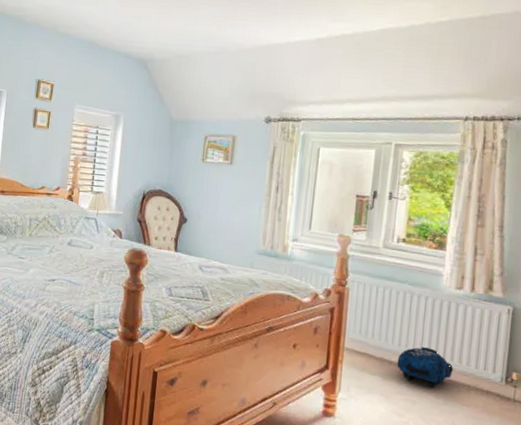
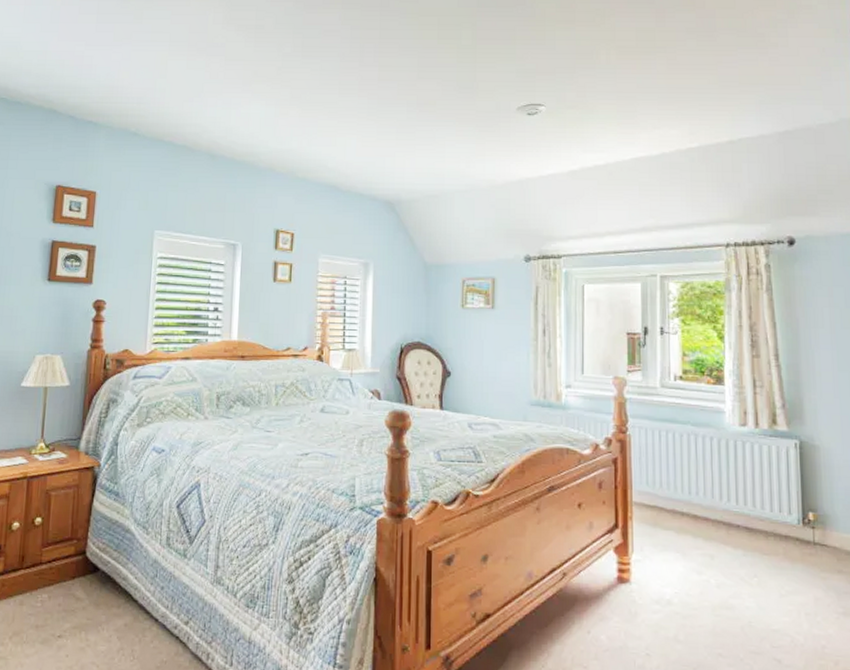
backpack: present [397,347,453,388] -> none [689,493,748,538]

